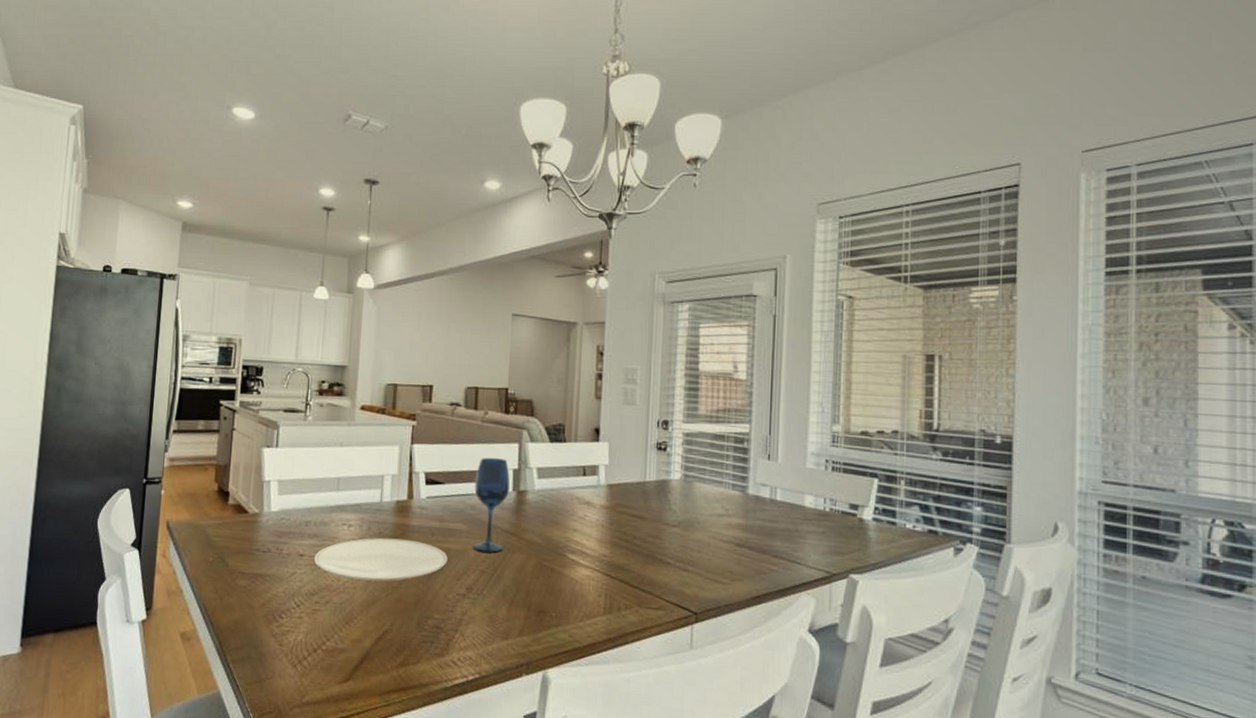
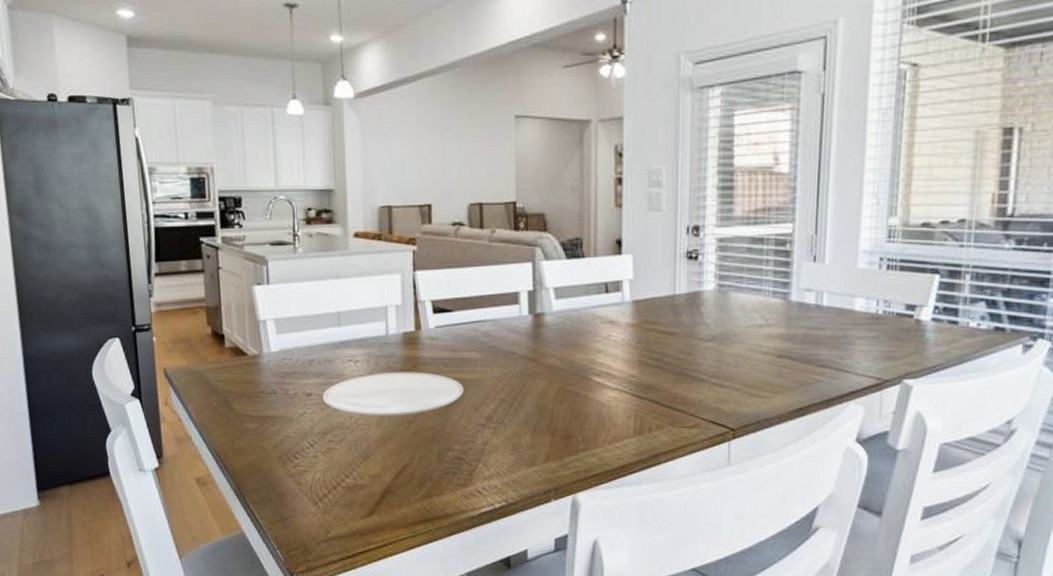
wineglass: present [473,457,510,553] -> none [486,279,525,381]

